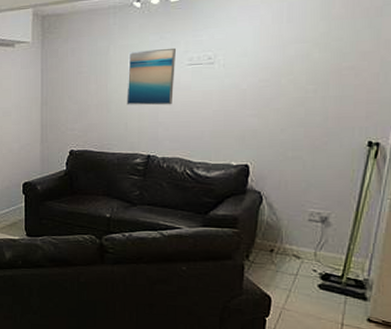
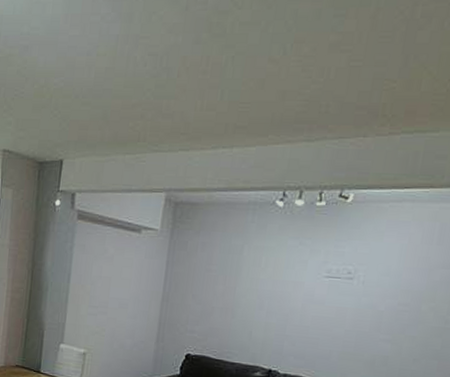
wall art: present [126,47,176,106] -> none [254,254,315,318]

